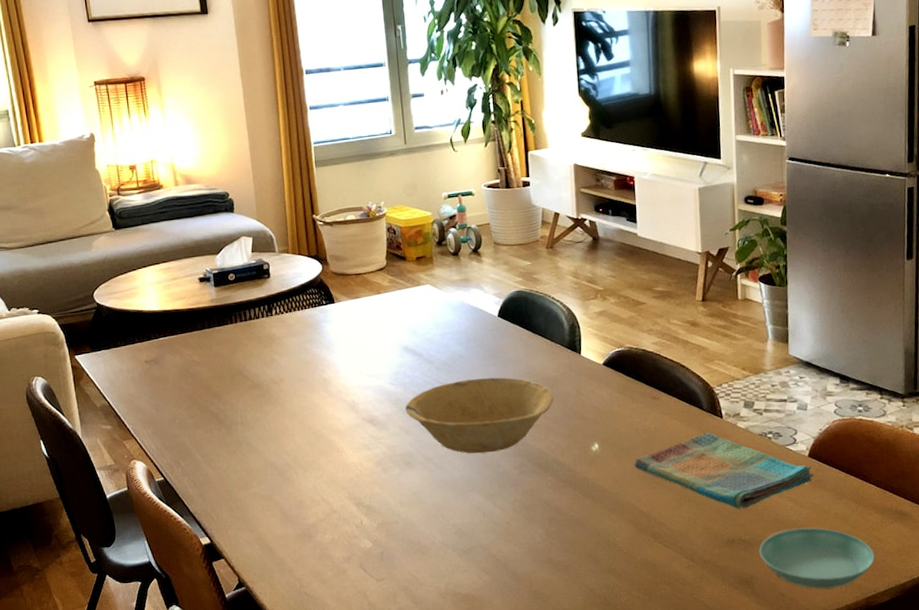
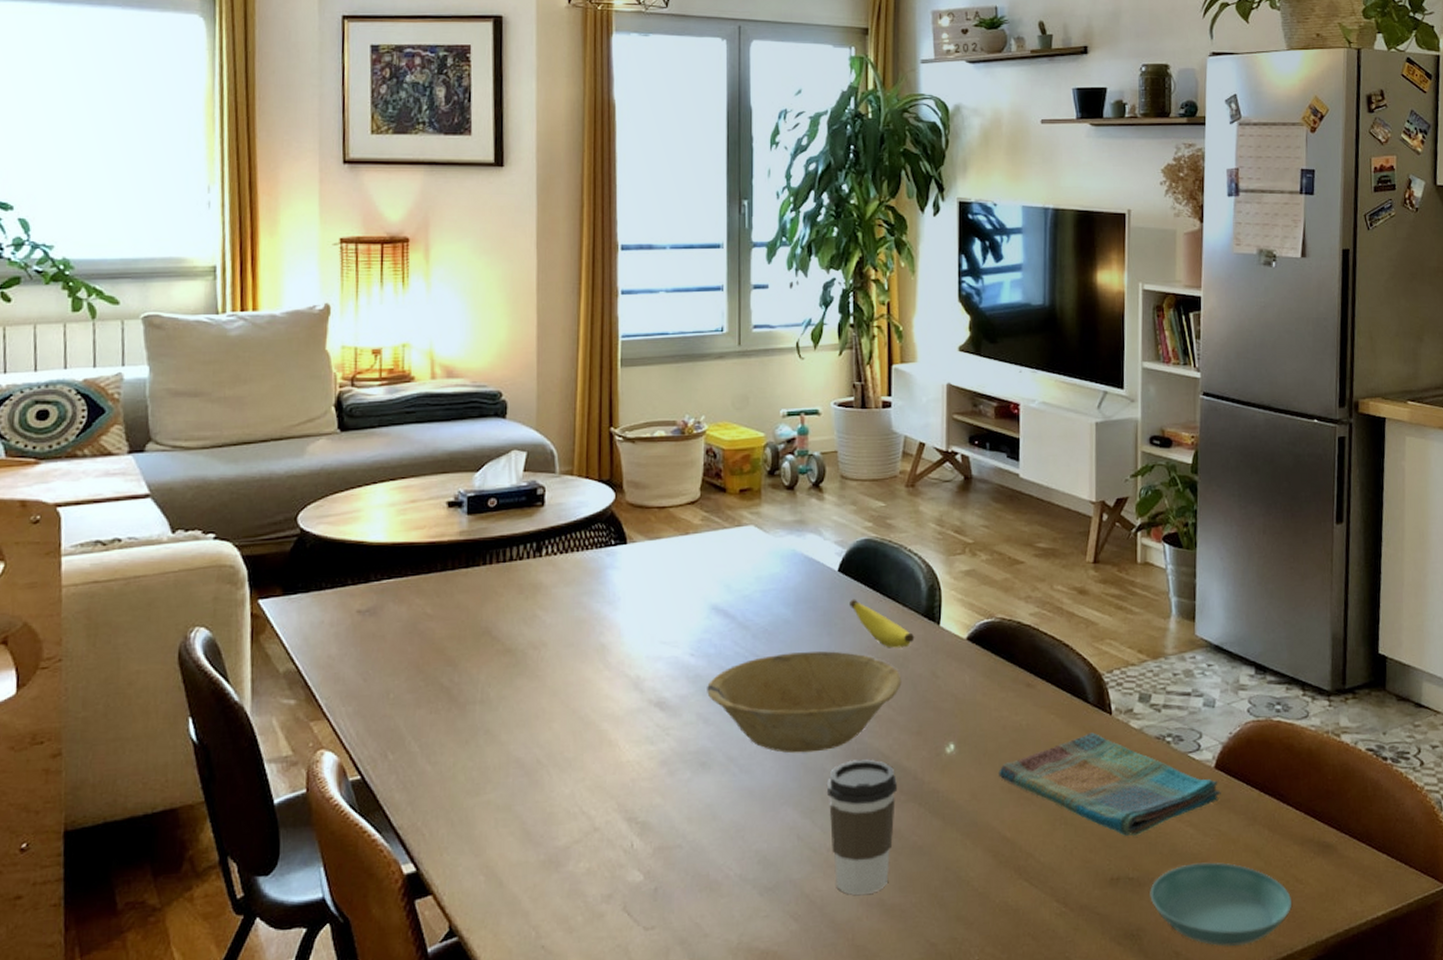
coffee cup: none [502,457,556,555] -> present [827,759,897,895]
banana: none [509,337,562,374] -> present [850,599,915,648]

